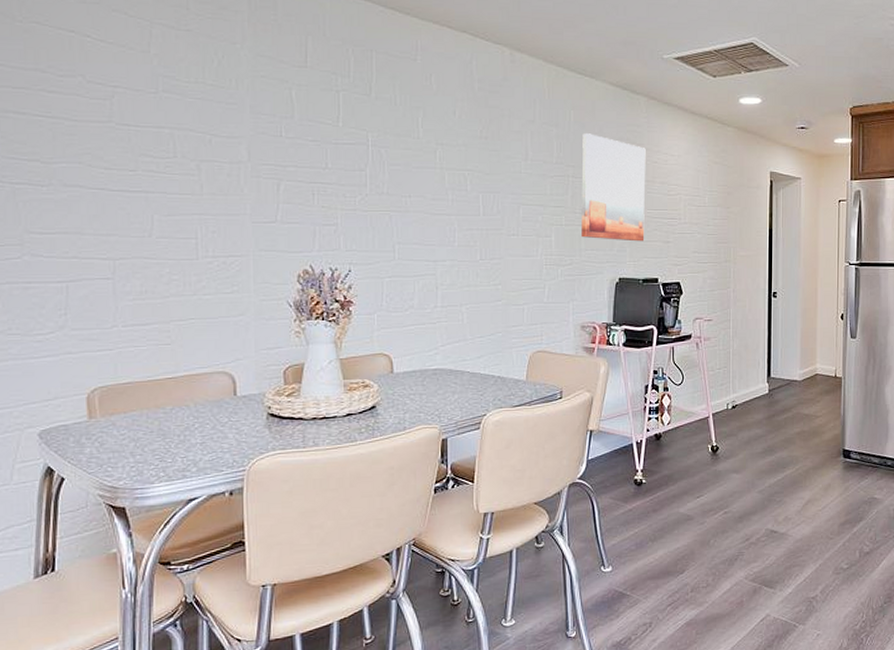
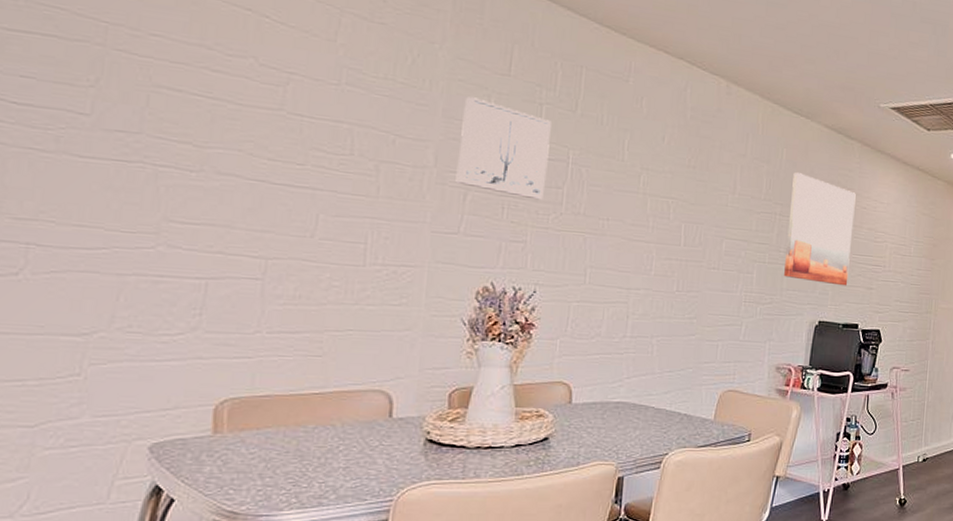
wall art: none [268,91,350,184] -> present [455,97,551,200]

